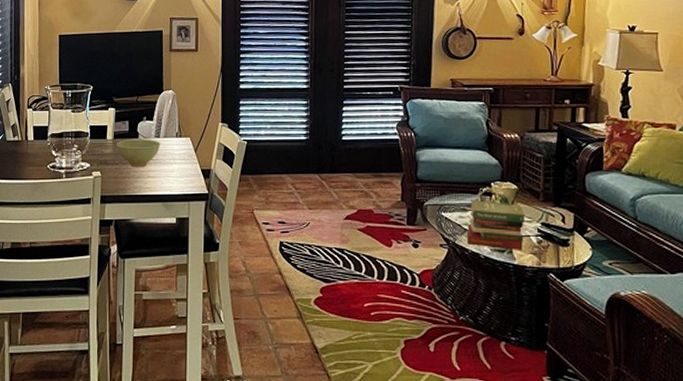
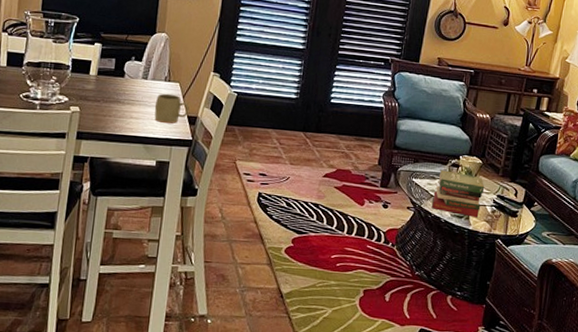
bowl: present [116,139,161,168] -> none [99,77,148,108]
mug: none [169,149,202,179] -> present [154,93,189,124]

